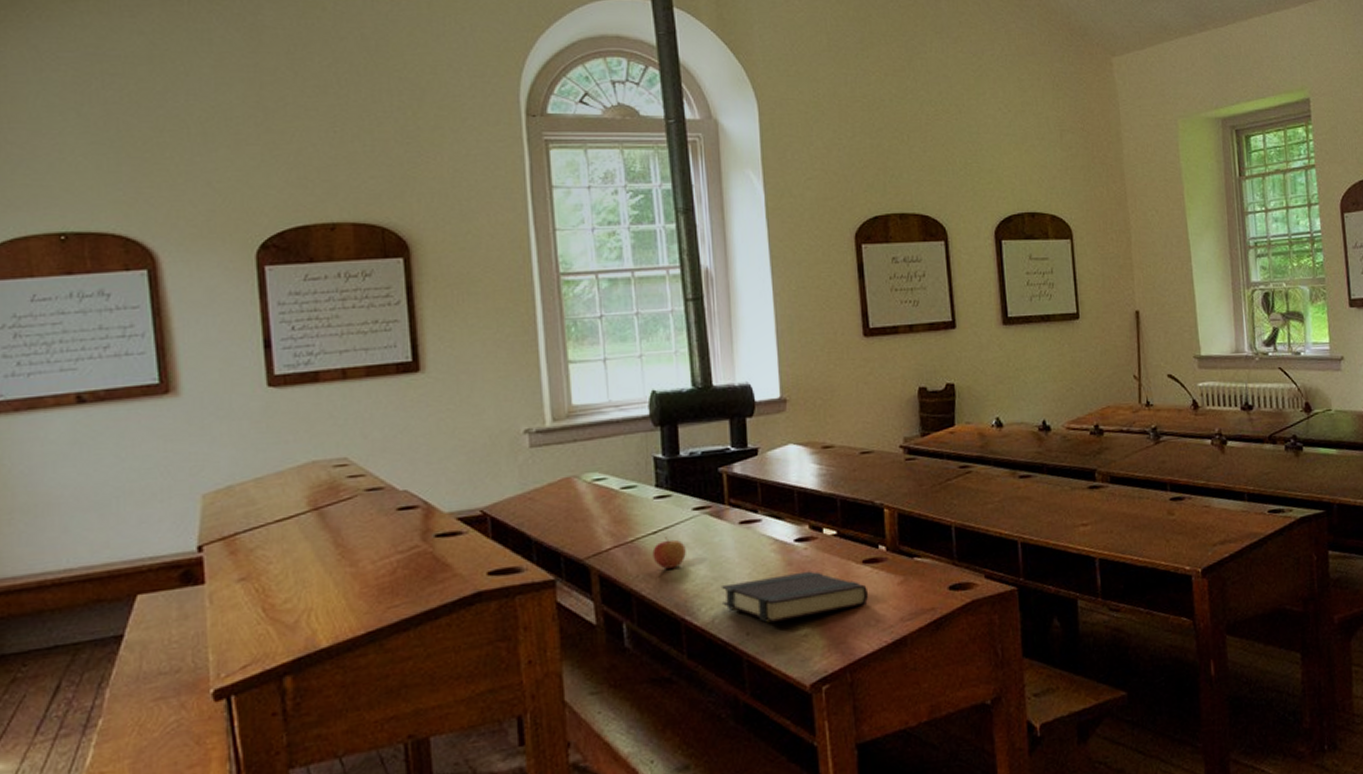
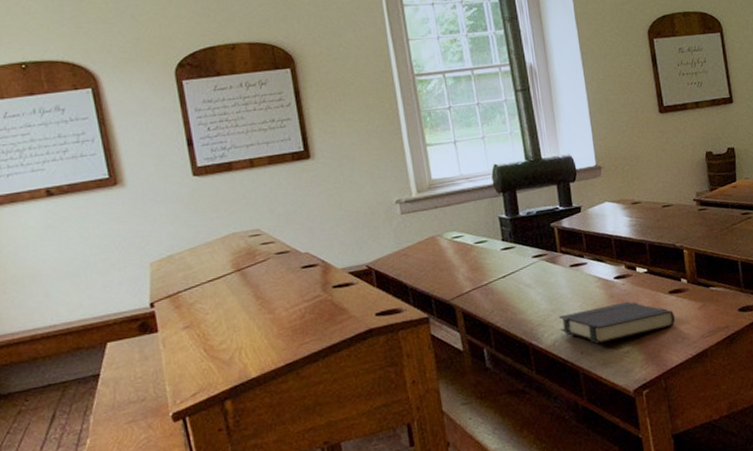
apple: present [652,537,686,569] -> none [503,280,530,305]

